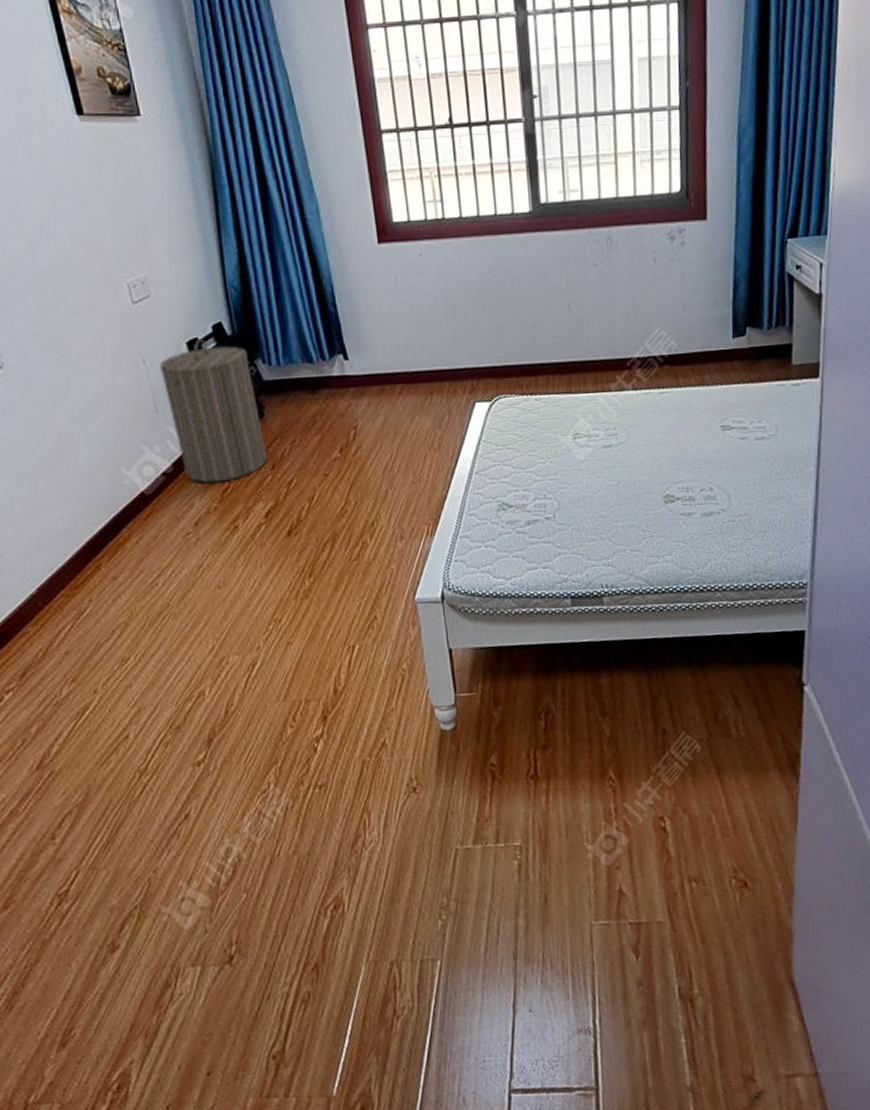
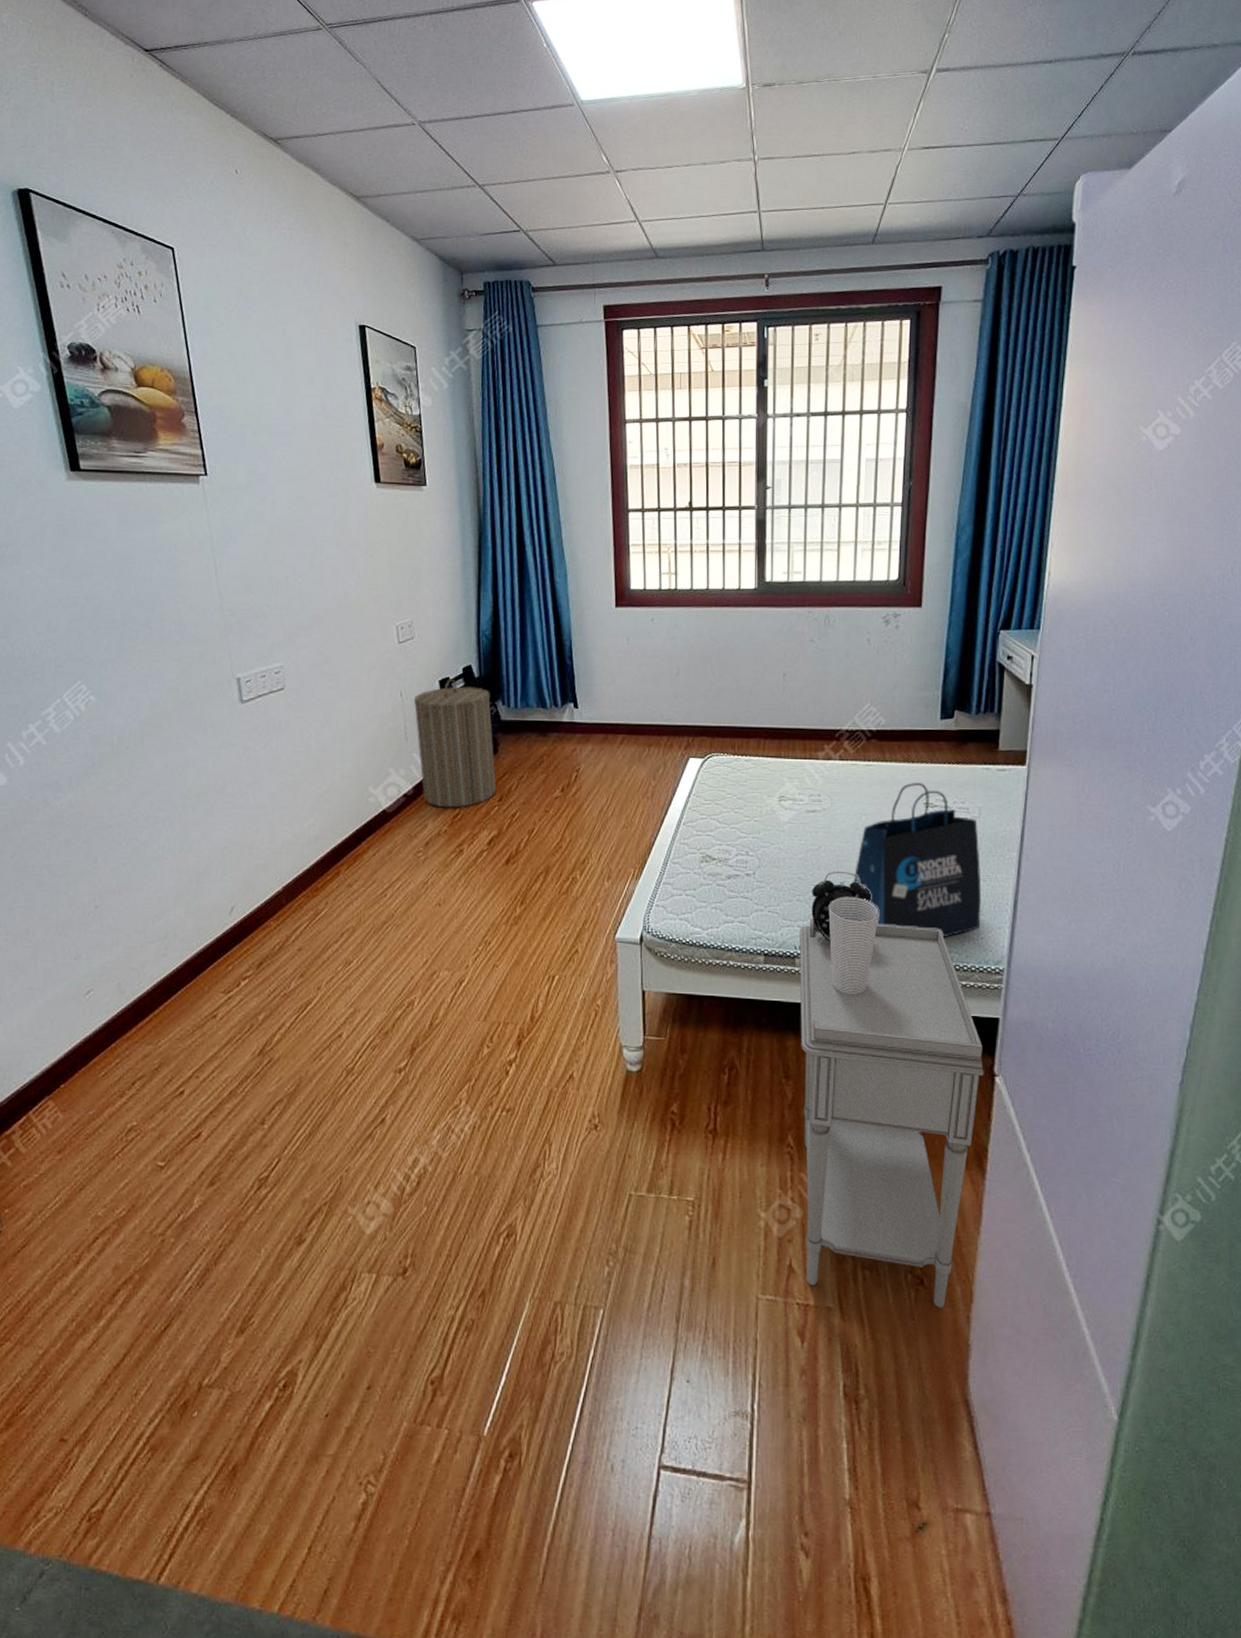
nightstand: none [605,551,794,906] -> present [799,919,984,1308]
alarm clock: none [614,504,675,580] -> present [811,870,872,944]
cup: none [632,528,684,628] -> present [828,896,880,997]
tote bag: none [655,406,784,560] -> present [853,783,982,938]

